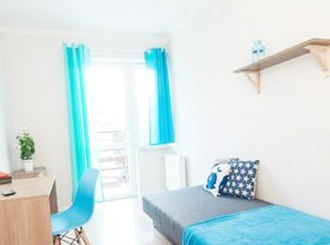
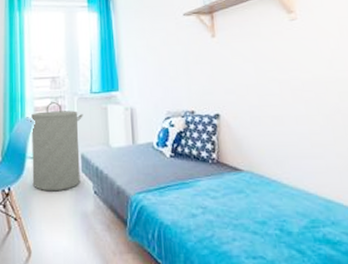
laundry hamper: none [91,154,144,228] -> present [25,102,83,192]

